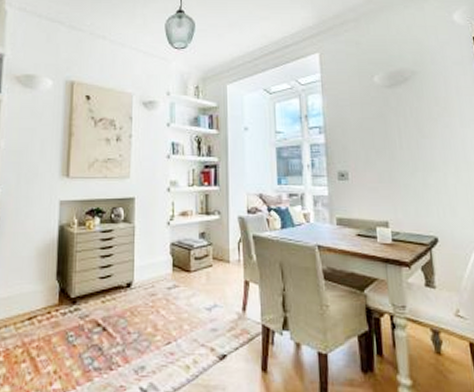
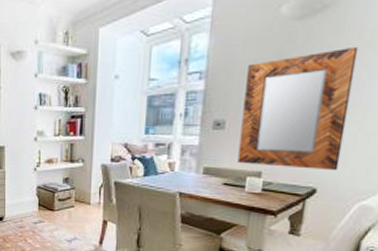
home mirror: none [358,111,450,219] -> present [237,46,359,171]

